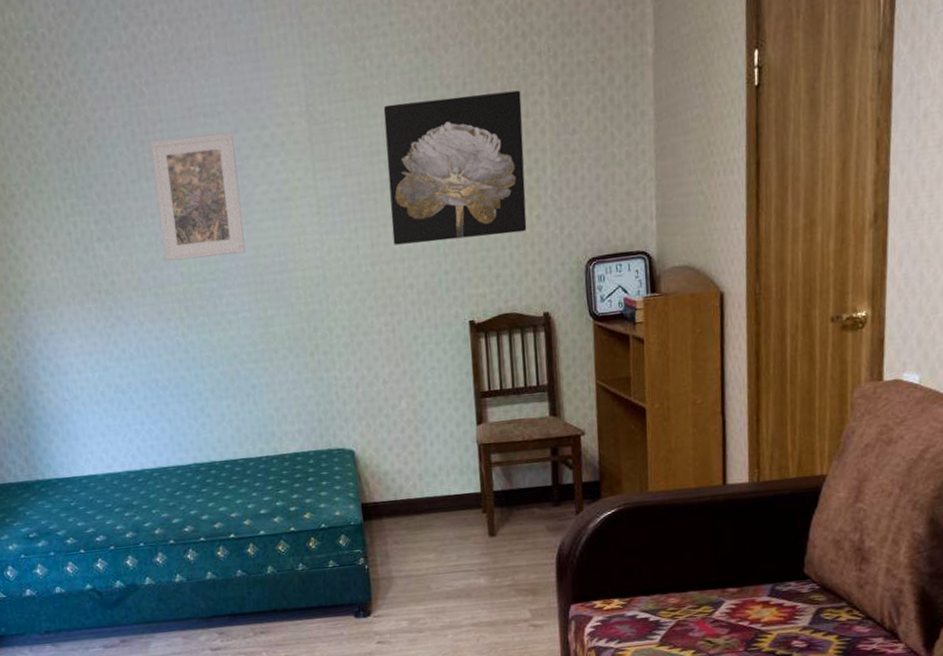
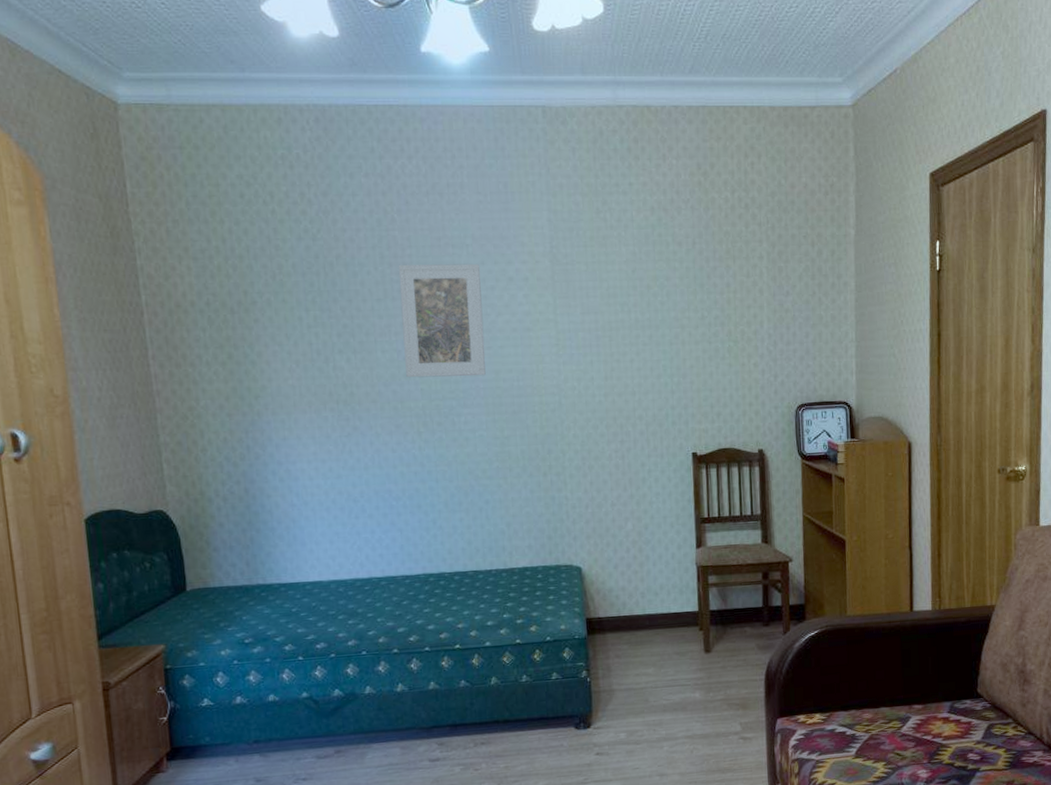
wall art: present [383,90,527,245] -> none [621,253,746,380]

